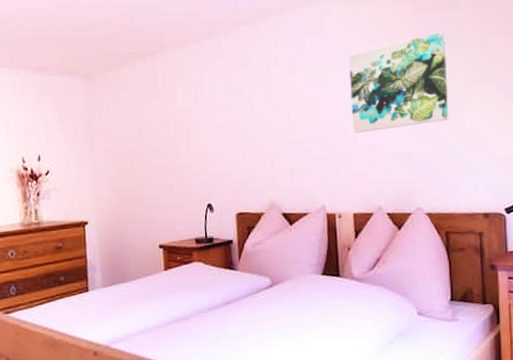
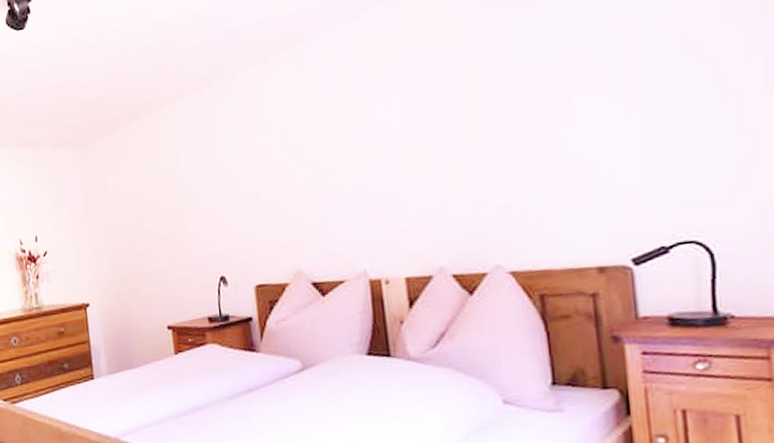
wall art: present [349,32,449,133] -> none [389,33,537,178]

